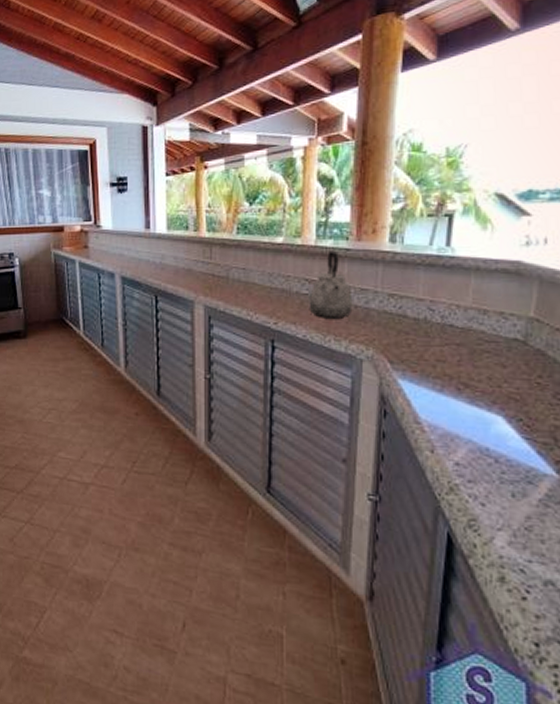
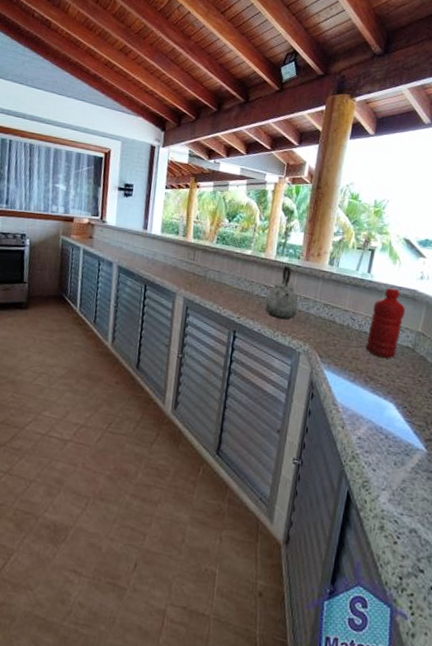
water bottle: none [454,262,507,358] -> present [366,288,405,359]

